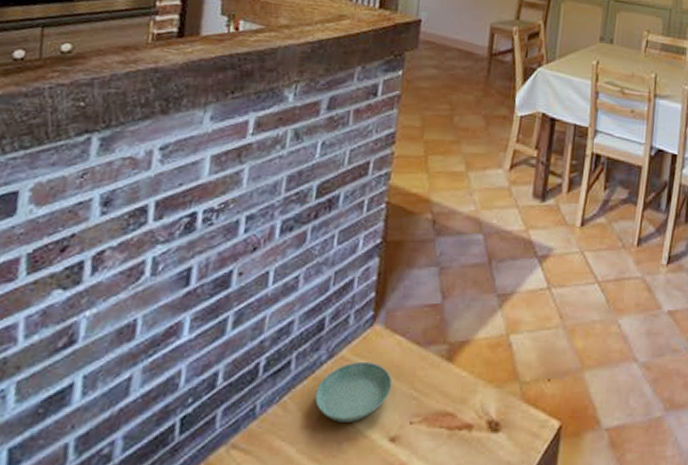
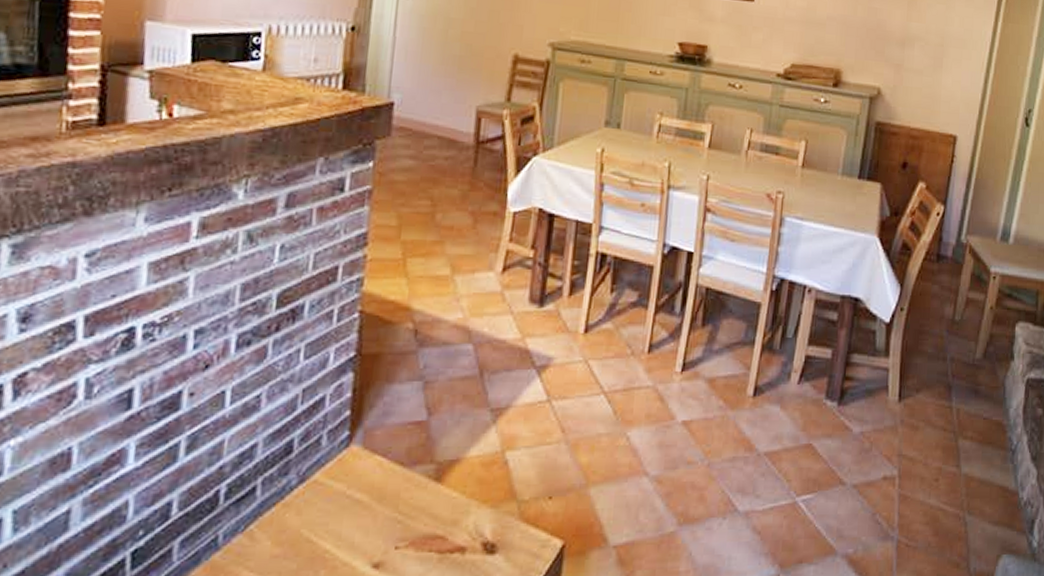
saucer: present [314,361,393,422] -> none [285,484,374,550]

